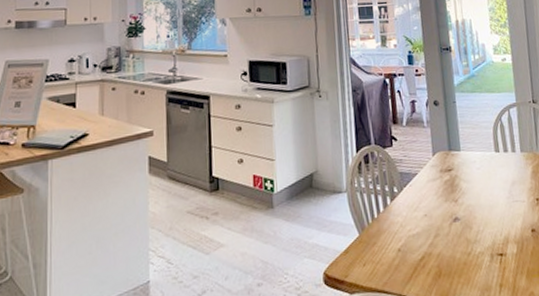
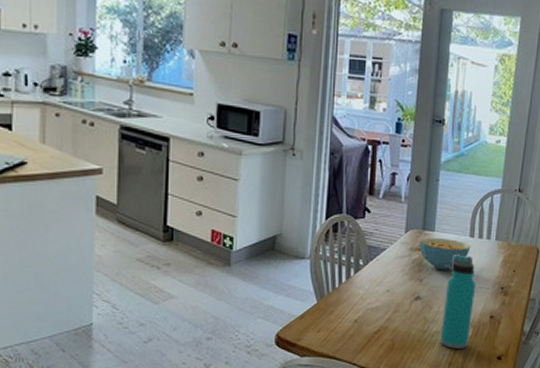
cereal bowl: none [447,156,498,188] -> present [419,237,471,270]
water bottle: none [481,170,516,269] -> present [440,255,476,349]

